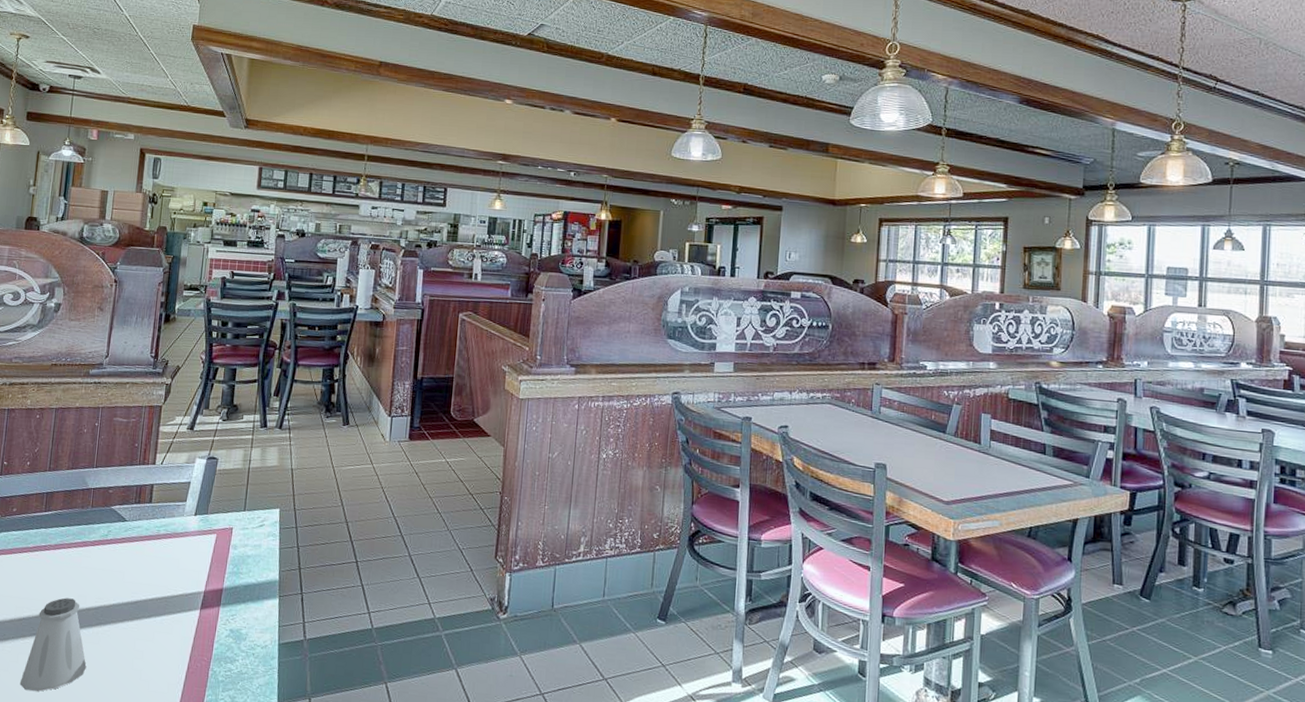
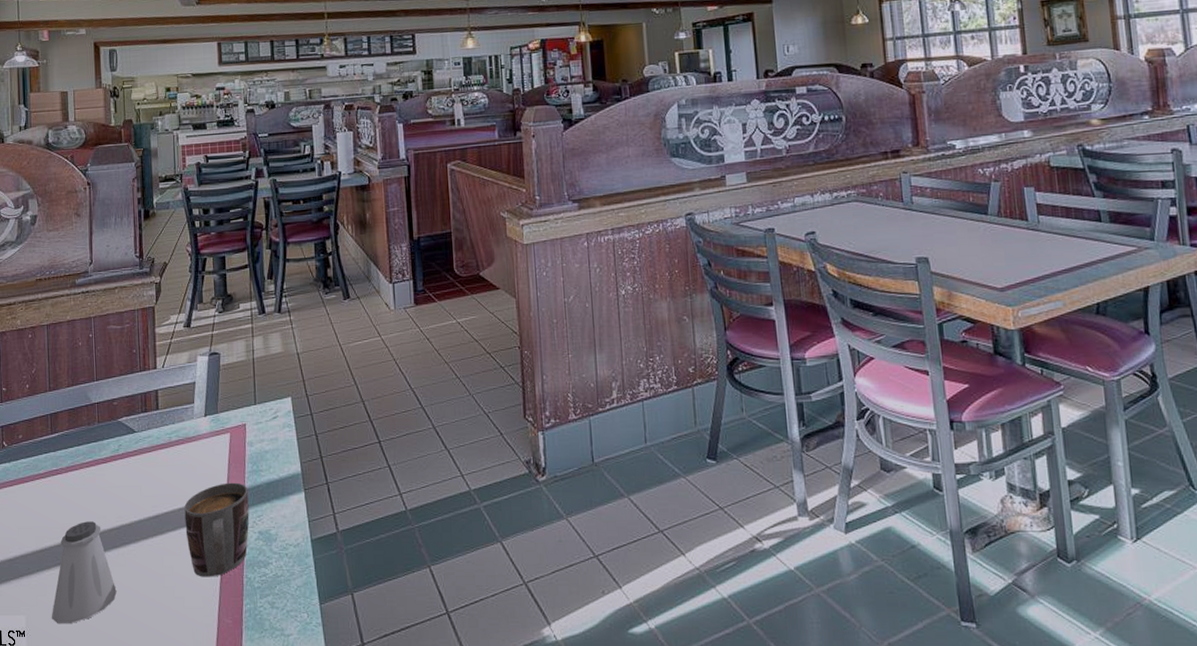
mug: none [160,580,226,666] -> present [184,482,250,577]

